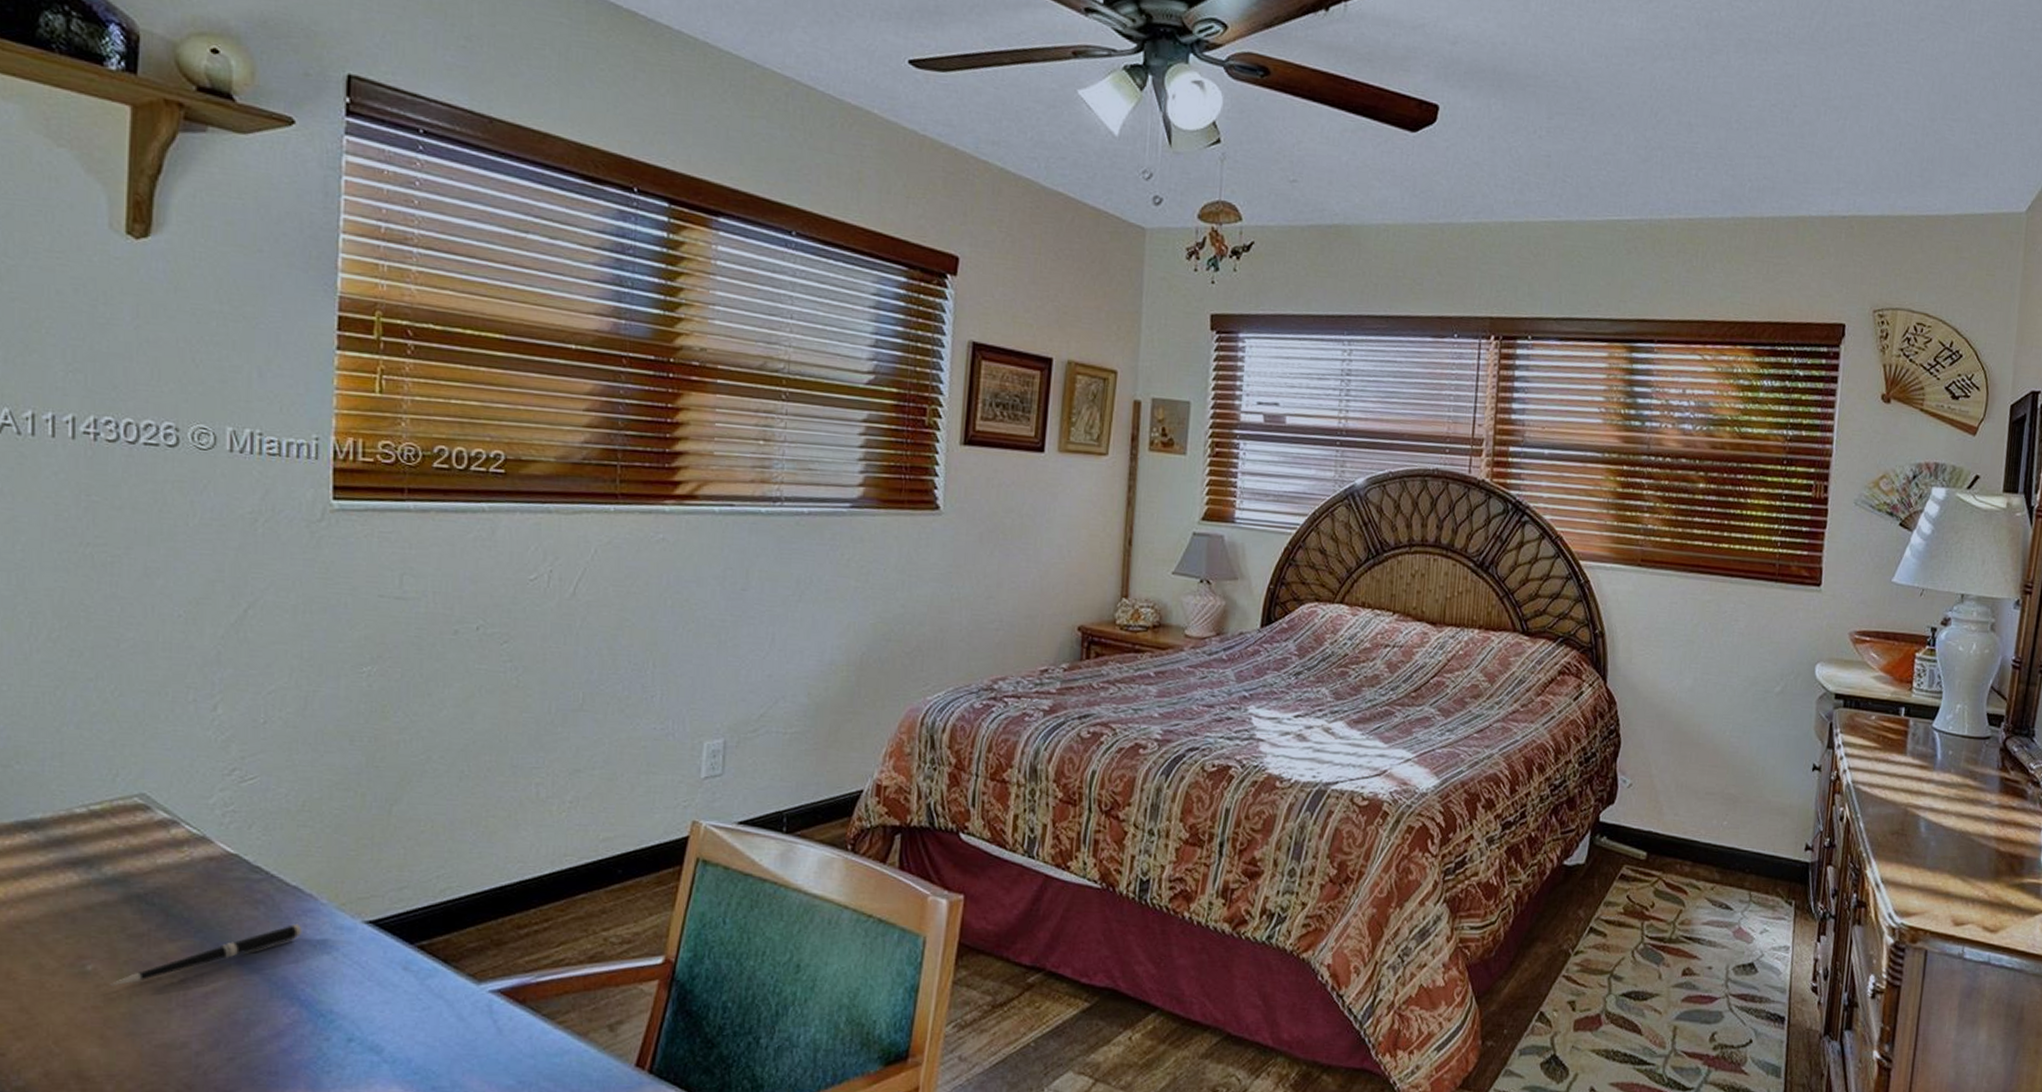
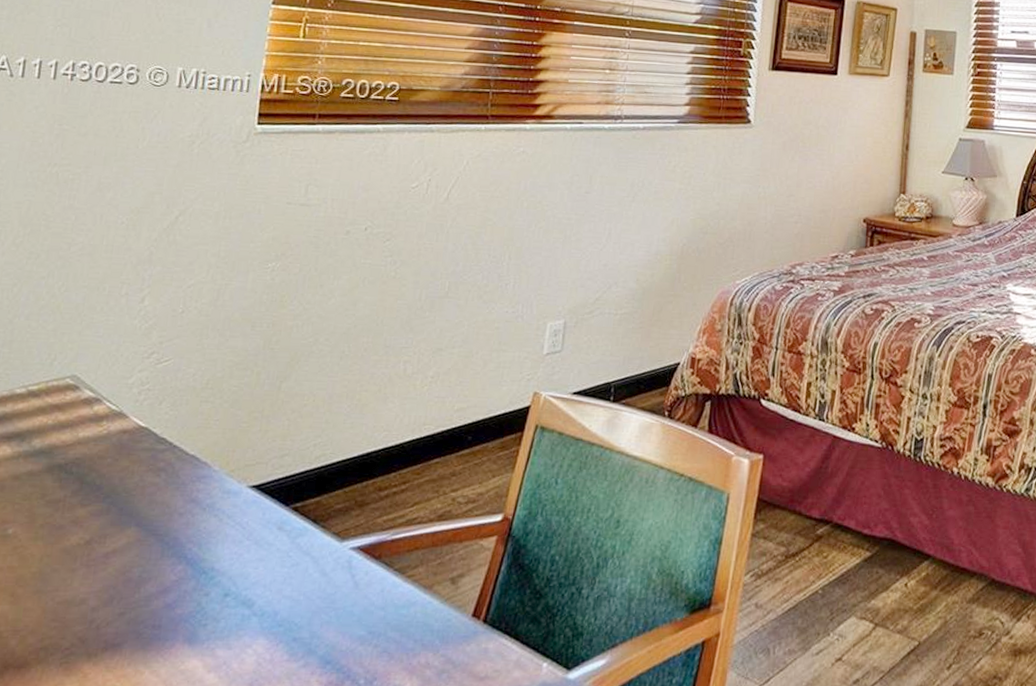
pen: present [110,924,302,986] -> none [26,490,195,548]

